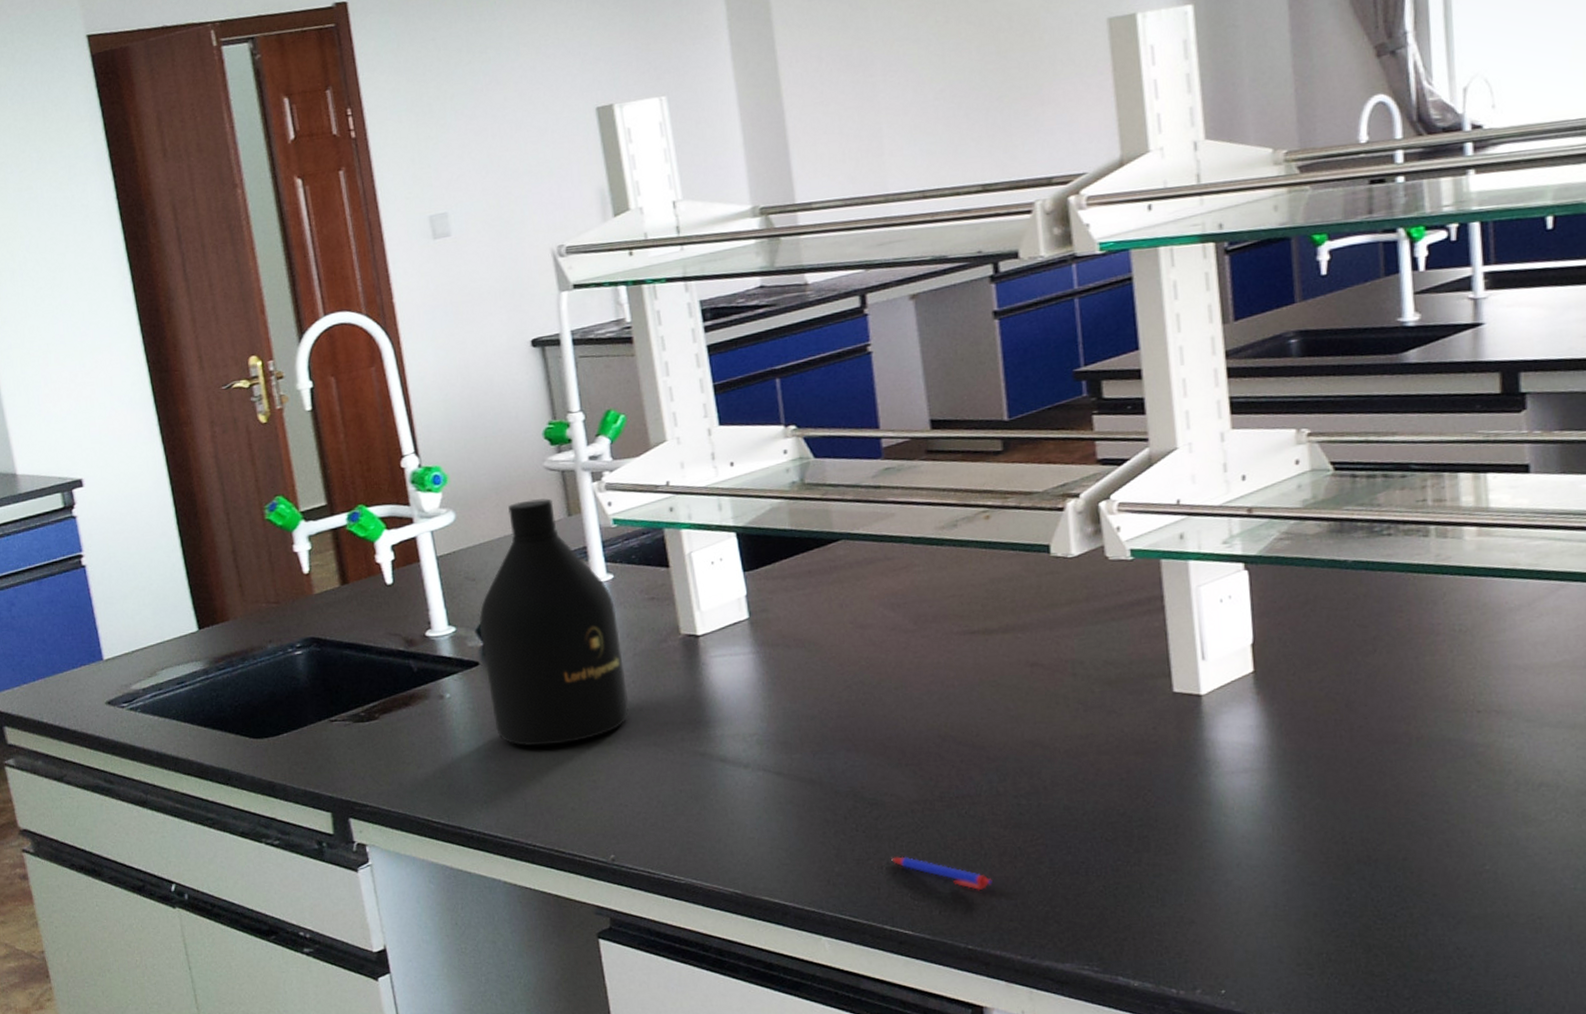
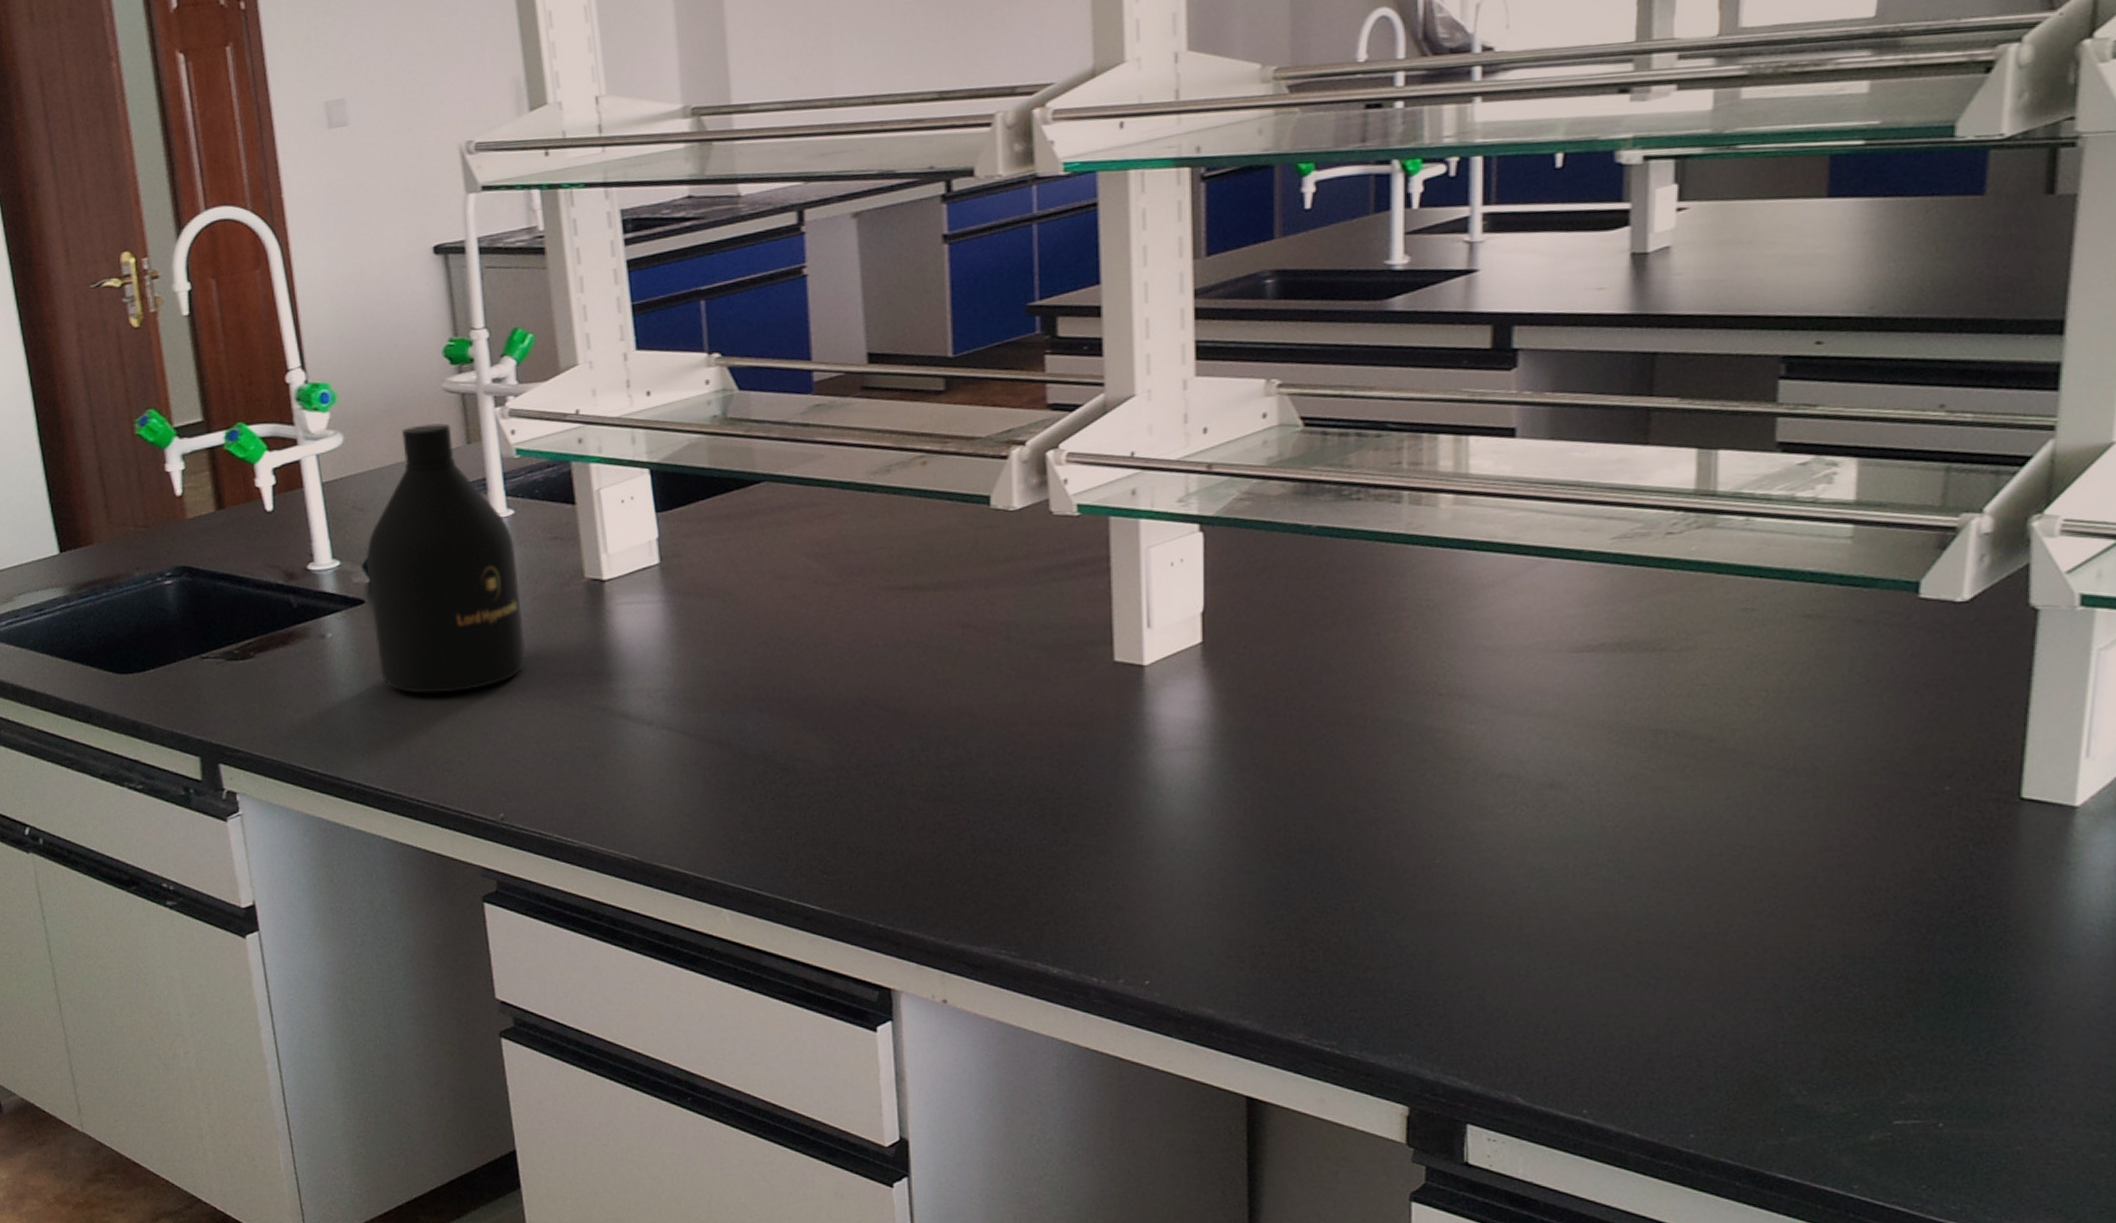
pen: present [891,856,993,891] -> none [801,827,908,867]

